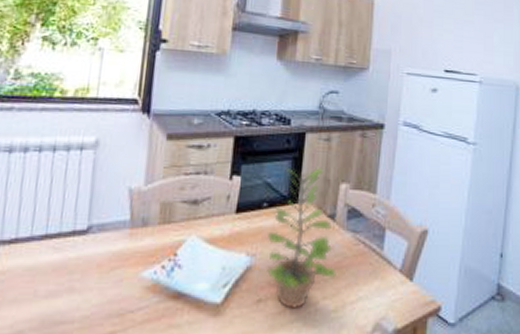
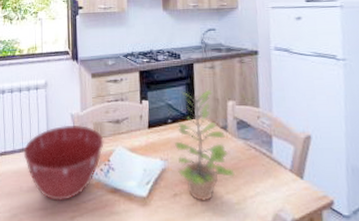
mixing bowl: none [46,203,173,312] -> present [23,124,104,202]

